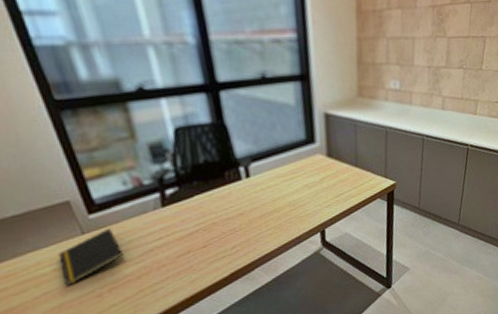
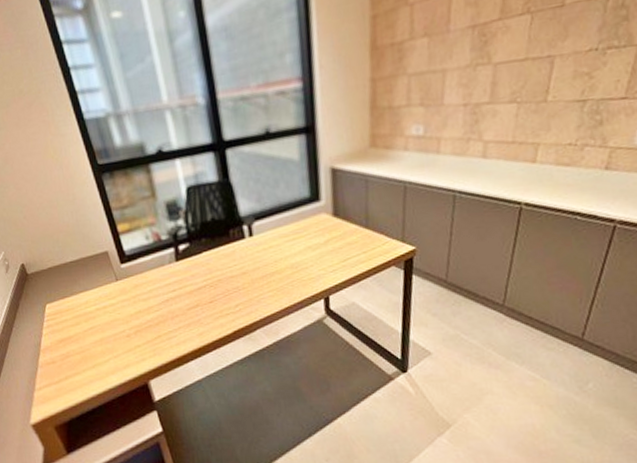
notepad: present [58,229,123,286] -> none [100,278,146,324]

